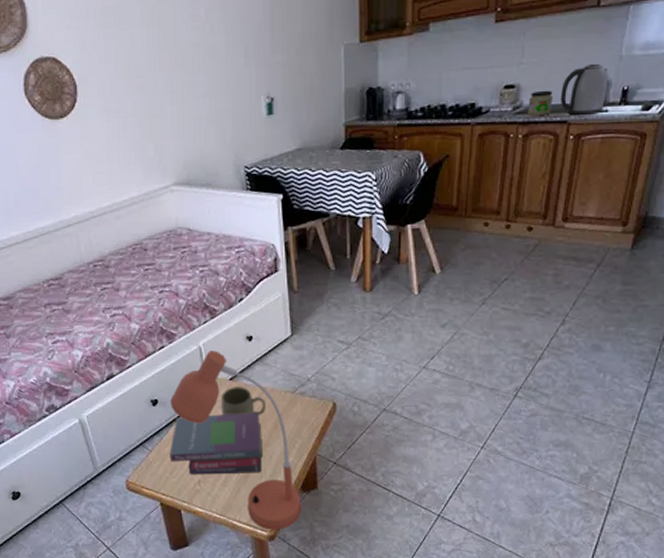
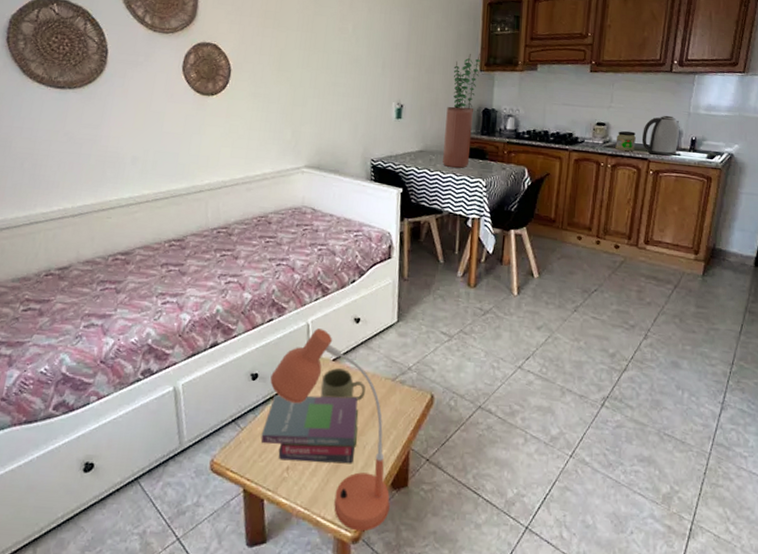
vase: none [324,19,361,163] -> present [443,53,481,168]

